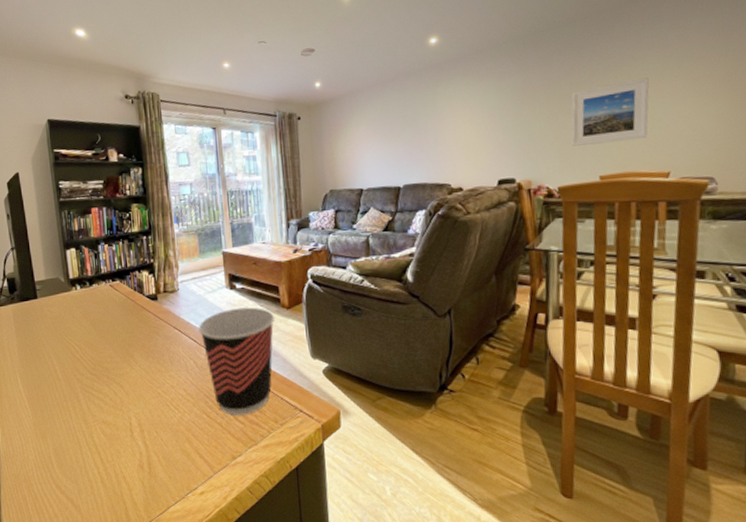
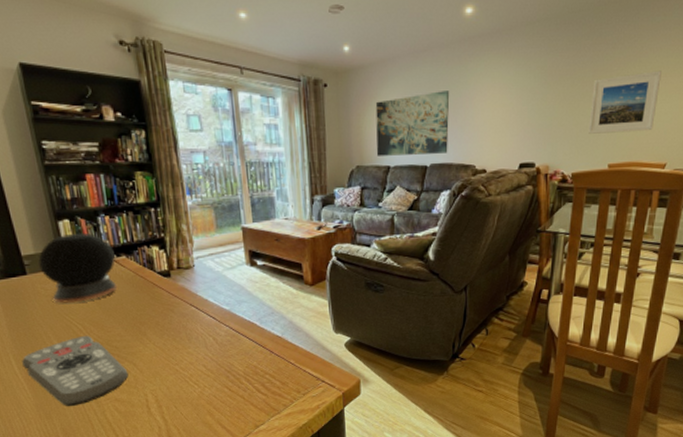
remote control: none [26,356,116,426] -> present [22,335,129,406]
speaker: none [48,260,111,325] -> present [38,232,117,303]
cup: present [199,307,274,416] -> none [218,284,297,388]
wall art: none [346,114,421,180] -> present [375,91,450,156]

